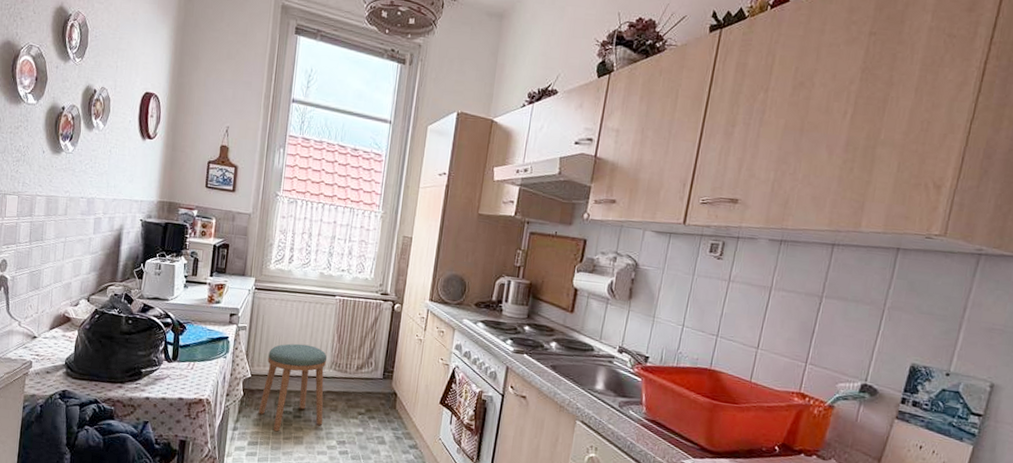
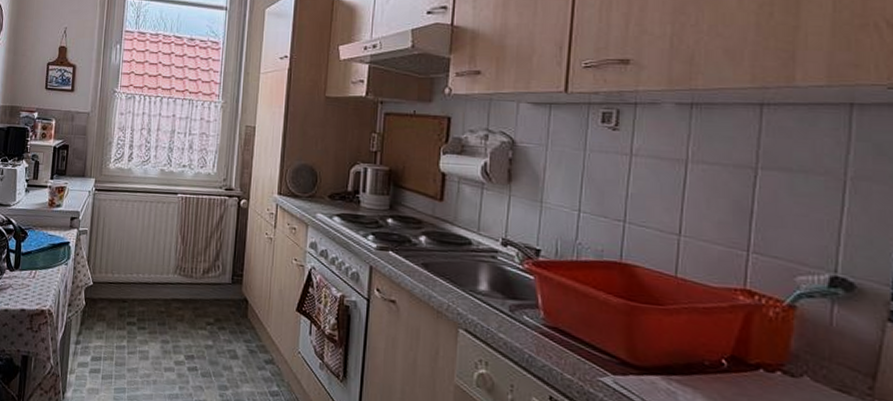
stool: present [258,343,327,432] -> none [101,247,171,346]

